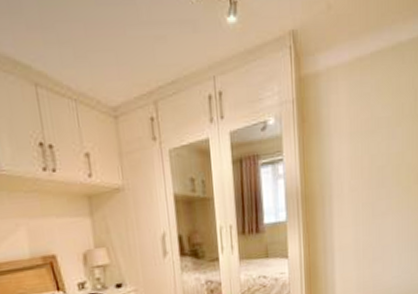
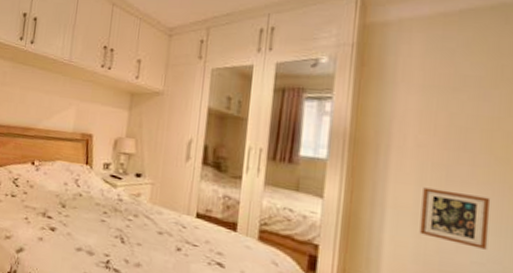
picture frame: none [358,222,401,267] -> present [419,187,491,250]

